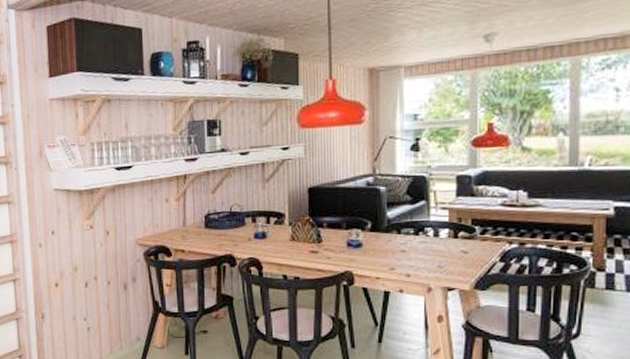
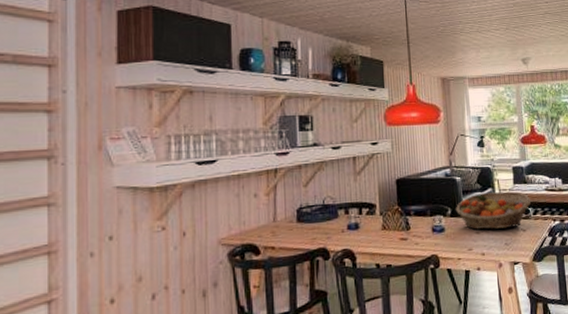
fruit basket: none [378,205,478,248] -> present [456,191,531,230]

